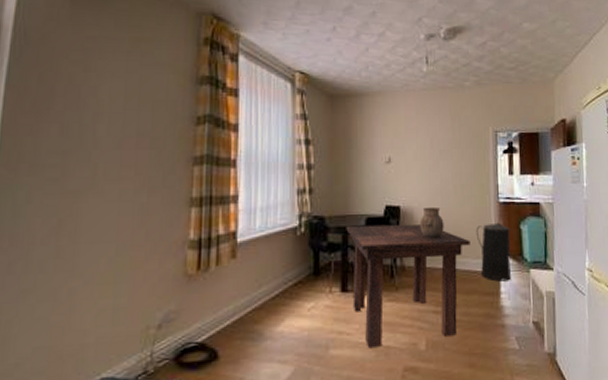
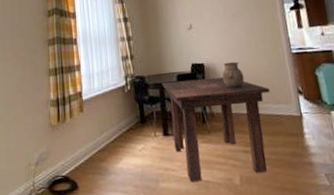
trash can: present [475,222,511,282] -> none [273,71,313,124]

